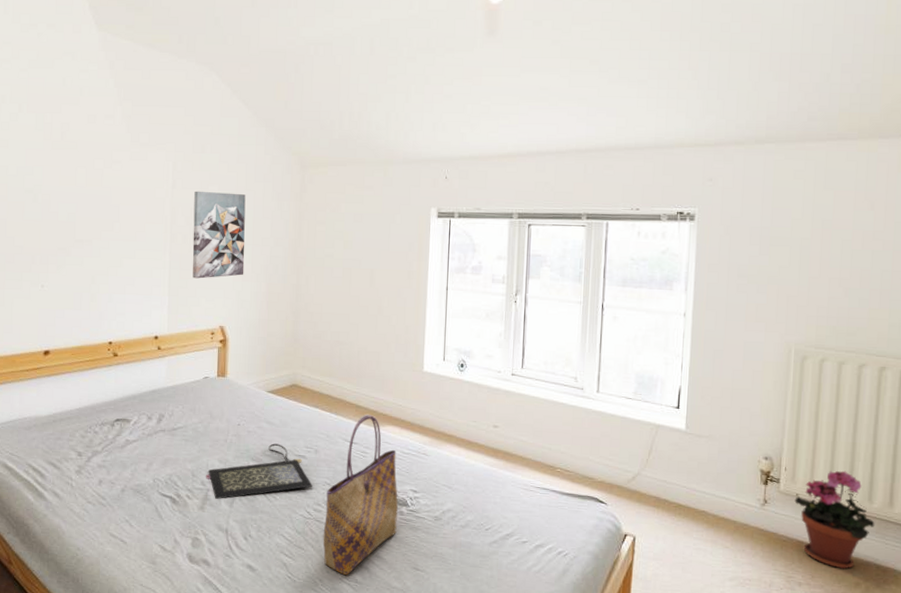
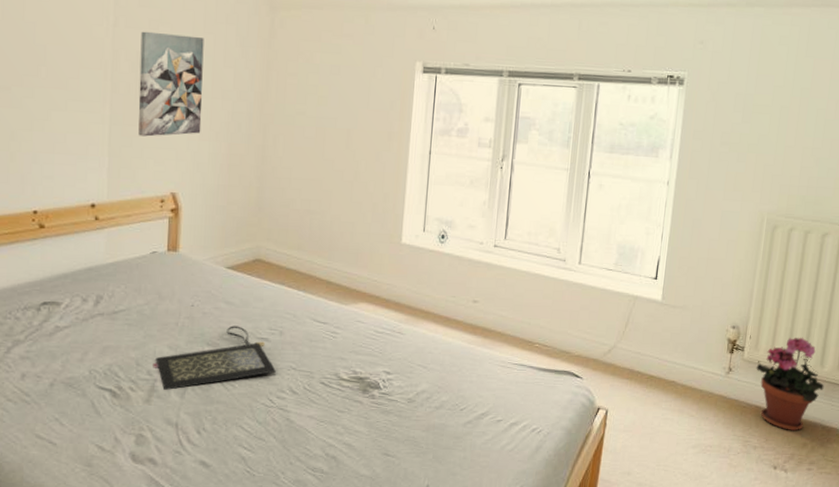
tote bag: present [323,415,398,575] -> none [286,292,370,465]

